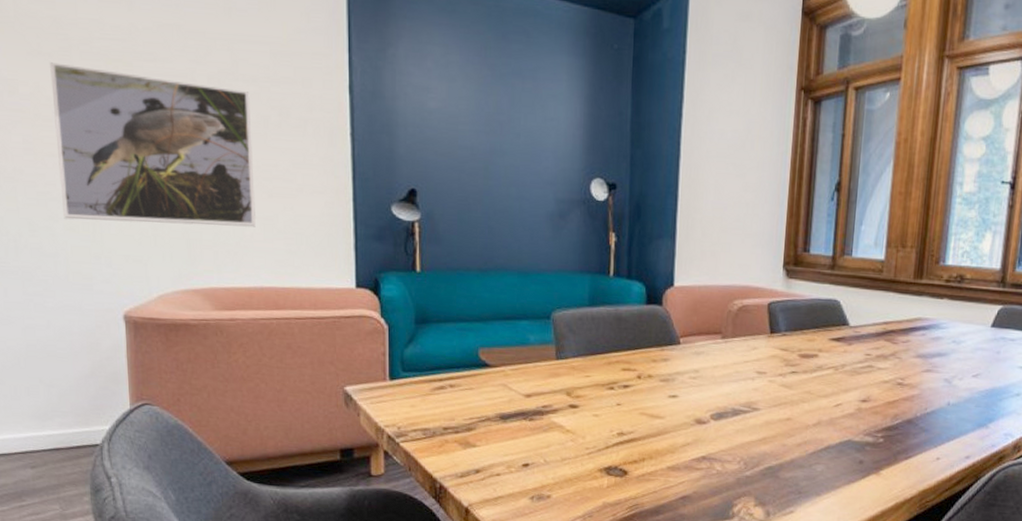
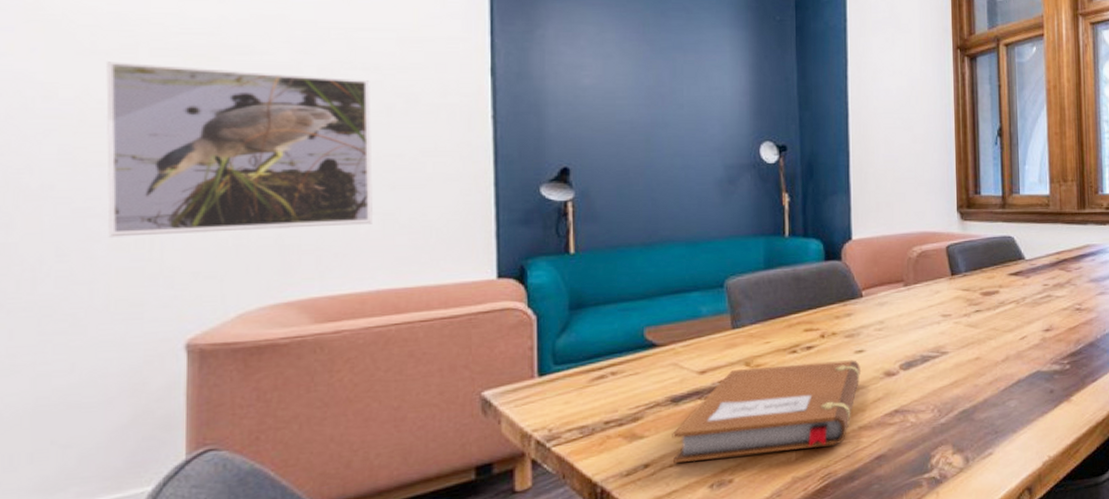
notebook: none [499,398,674,480] -> present [672,360,862,463]

